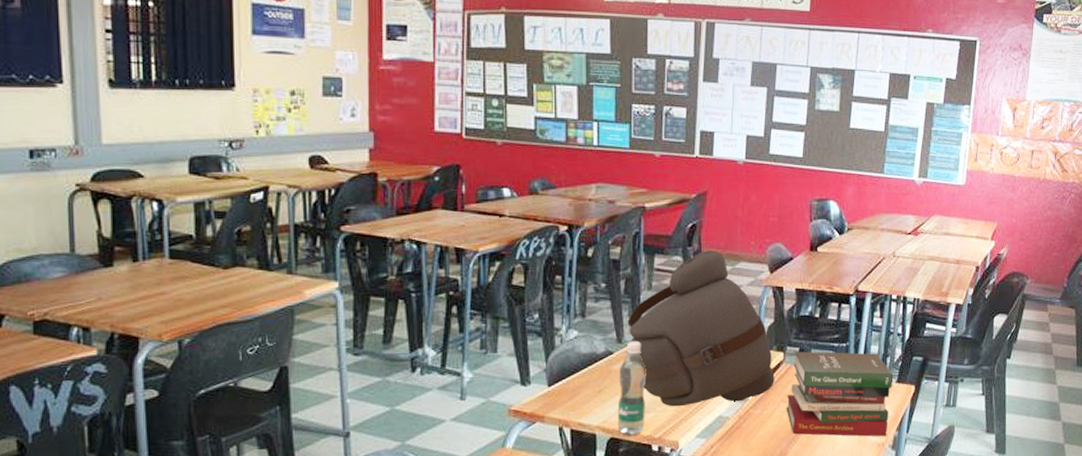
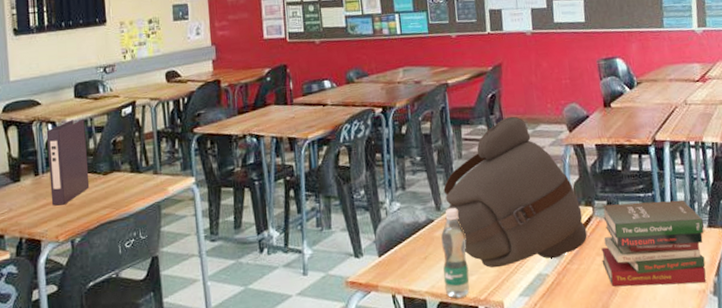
binder: none [150,200,205,299] -> present [46,118,90,206]

